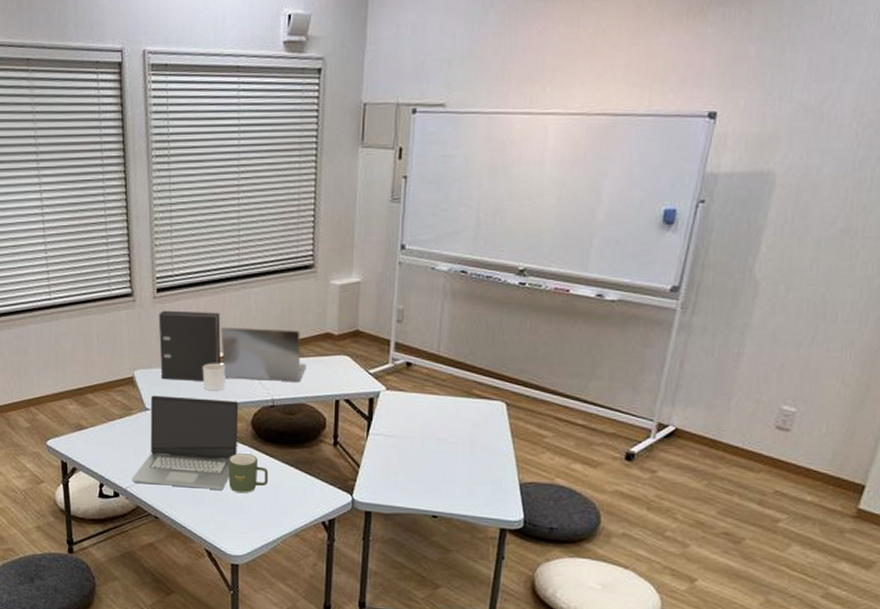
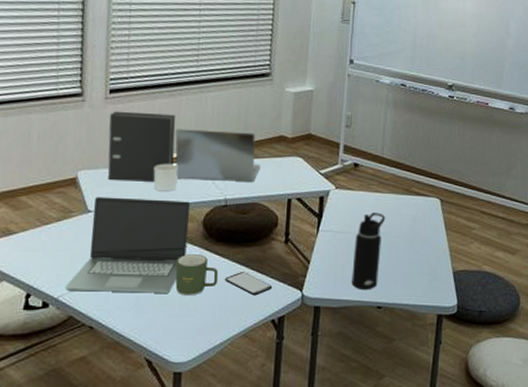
smartphone: none [275,473,321,497] -> present [225,272,272,296]
water bottle: none [404,416,443,497] -> present [351,212,386,289]

